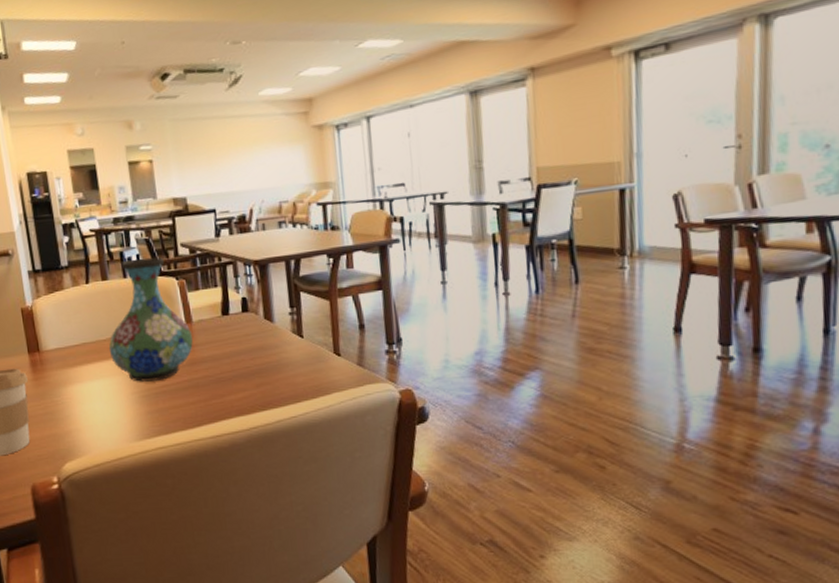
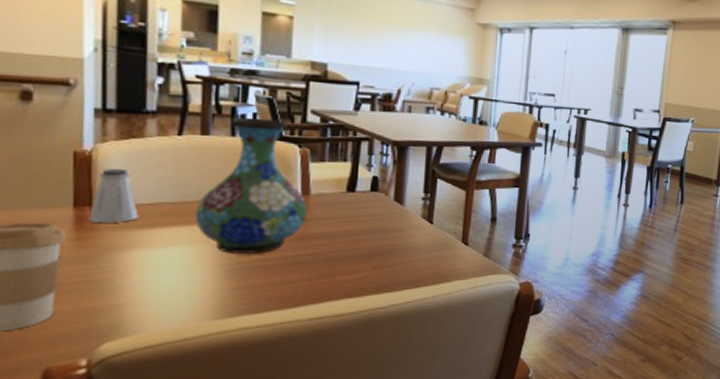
saltshaker: none [39,317,71,365] -> present [89,168,139,223]

